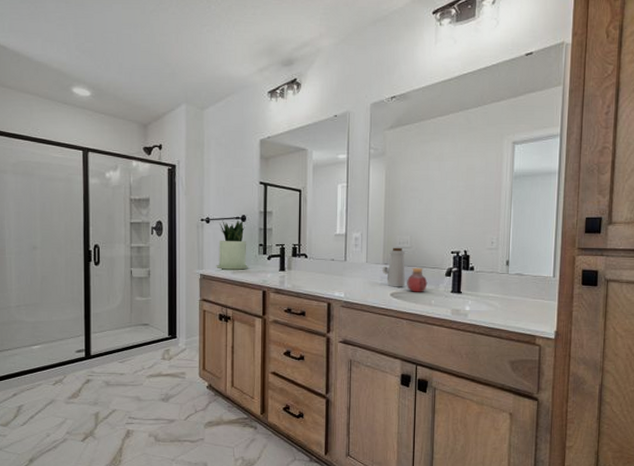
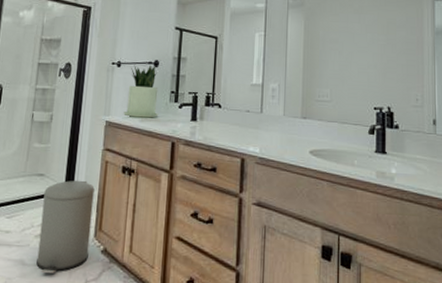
pedal bin: none [150,328,195,406] -> present [36,180,95,273]
bottle: present [382,247,406,287] -> none [300,100,326,144]
potion bottle: present [406,268,428,292] -> none [326,124,350,151]

